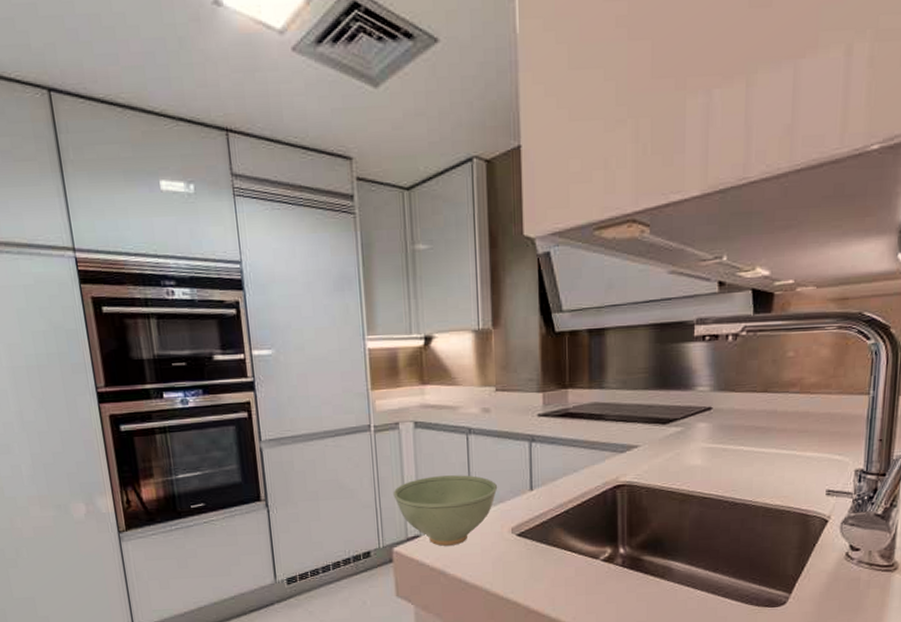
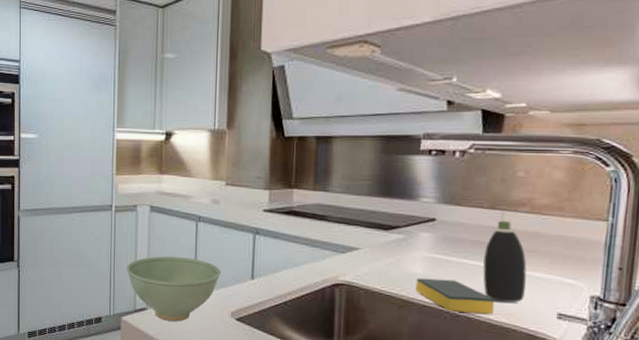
sponge: none [695,468,770,500] -> present [415,278,495,314]
soap dispenser: none [758,393,798,485] -> present [483,211,527,303]

